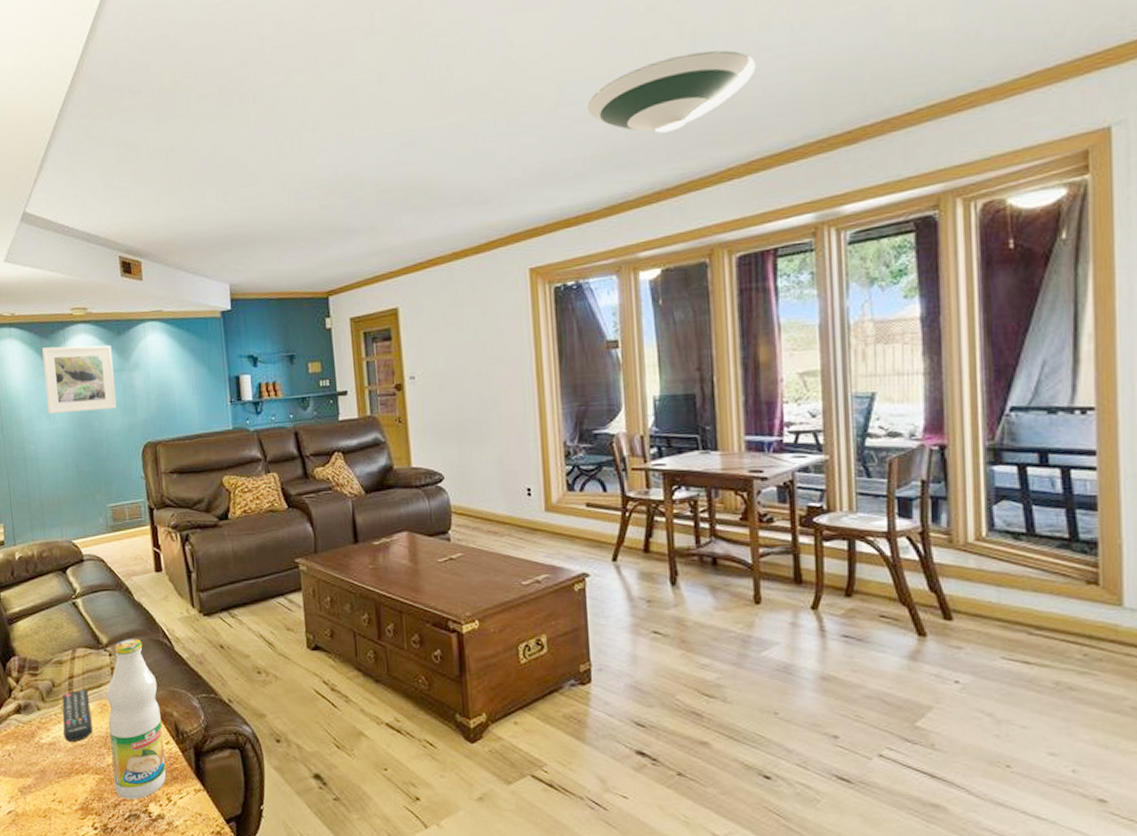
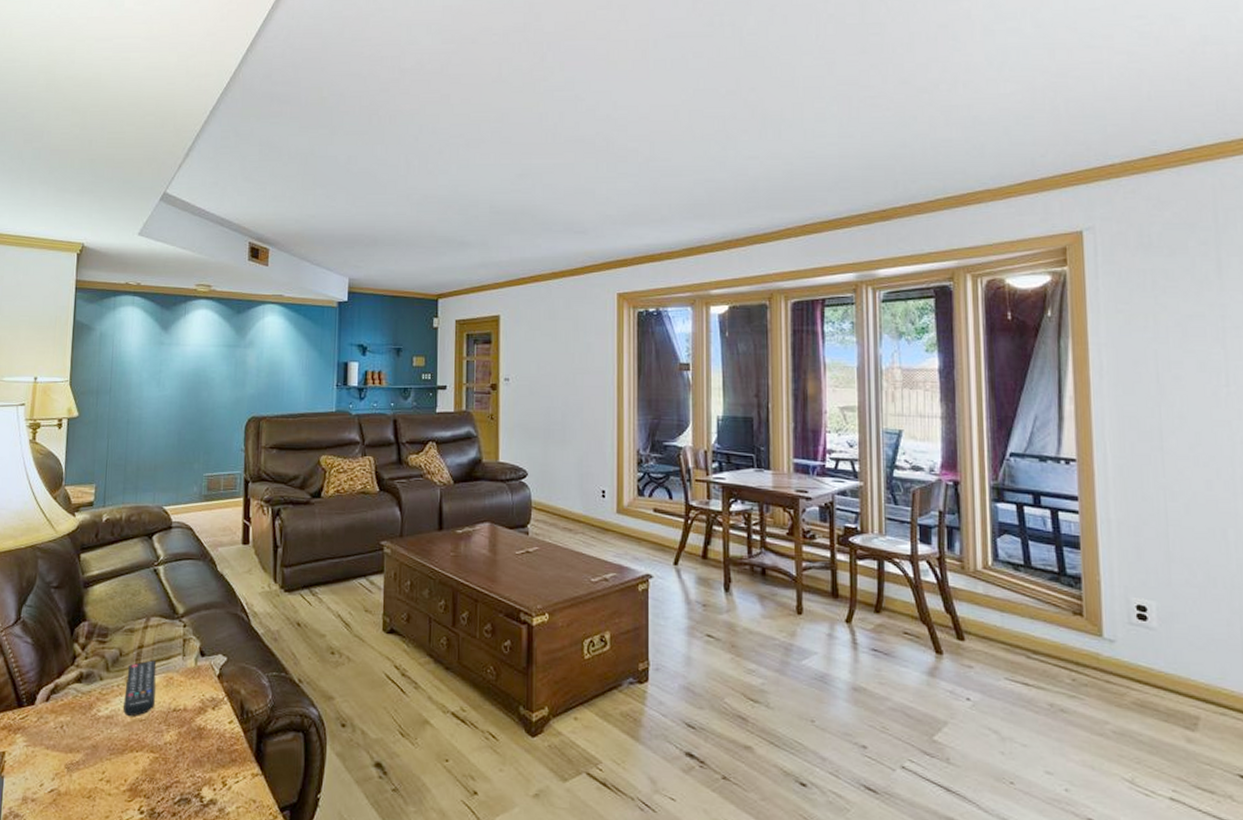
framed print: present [42,345,117,414] -> none [159,318,230,382]
bottle: present [106,639,166,799] -> none [169,611,229,782]
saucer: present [588,50,757,133] -> none [675,132,812,193]

